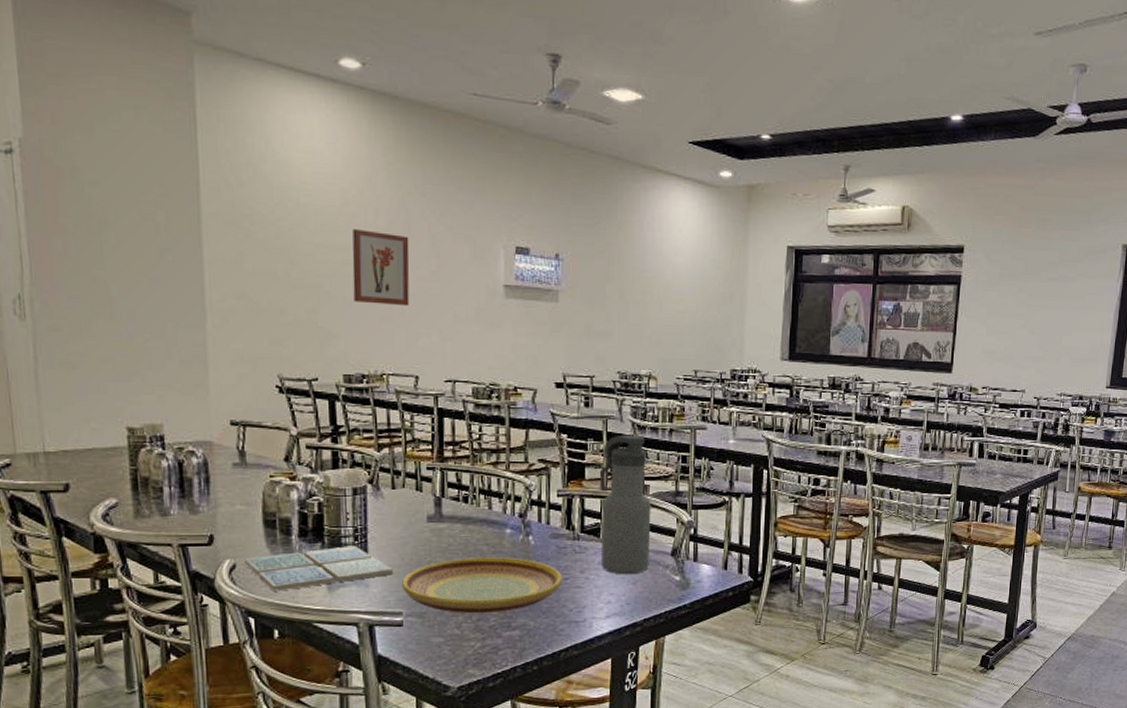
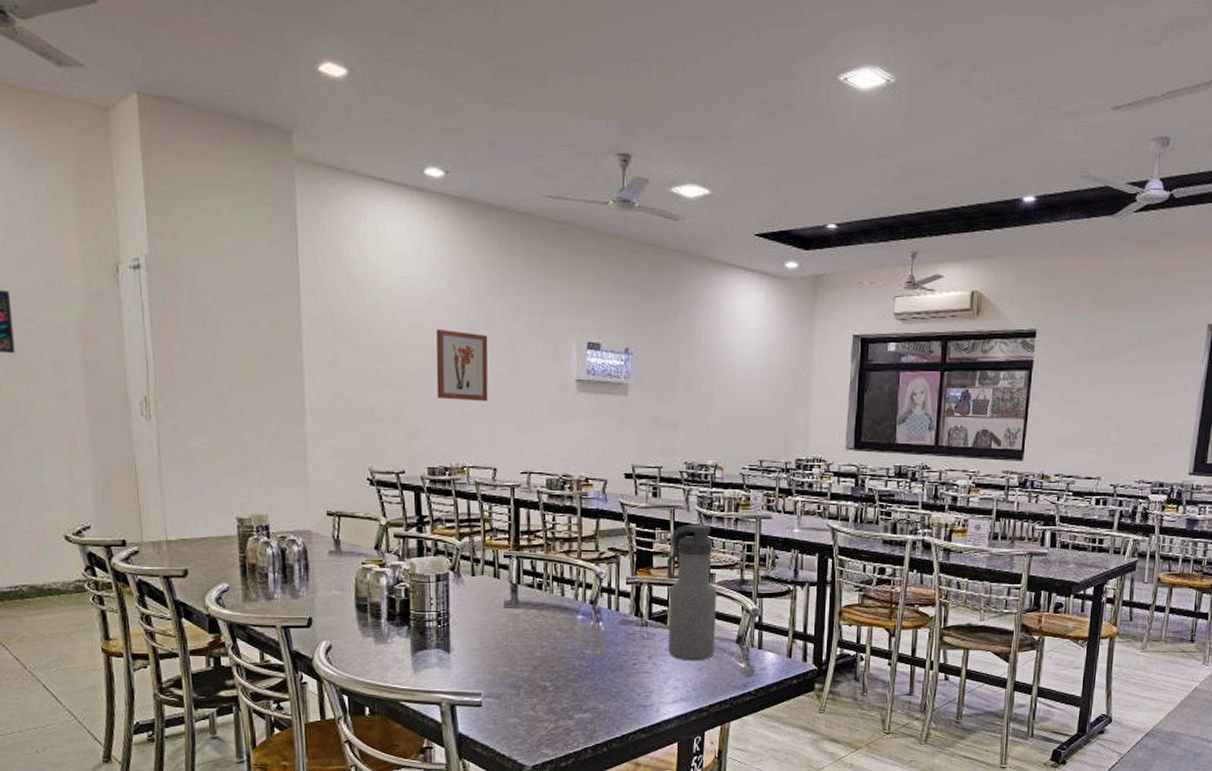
drink coaster: present [244,546,394,592] -> none [339,629,474,671]
plate: present [402,557,562,614] -> none [481,642,630,696]

